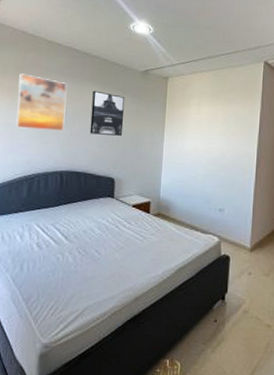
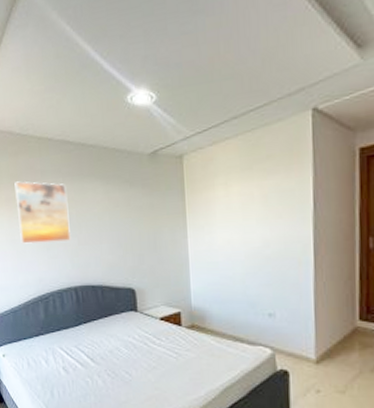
wall art: present [89,90,124,136] -> none [95,187,137,240]

